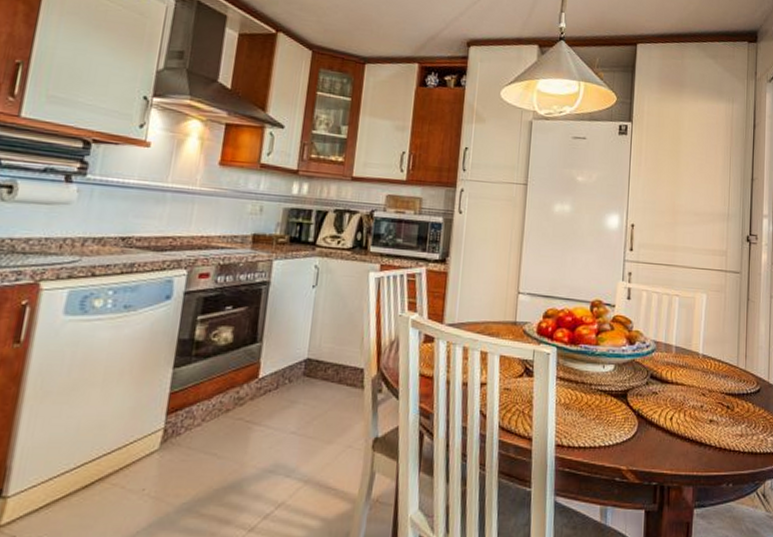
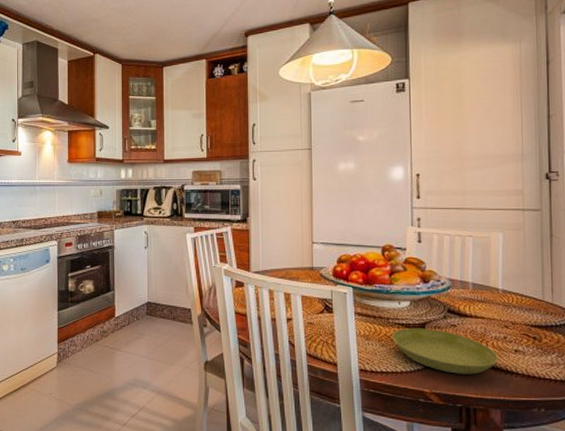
saucer: none [593,395,695,448] -> present [392,327,499,375]

